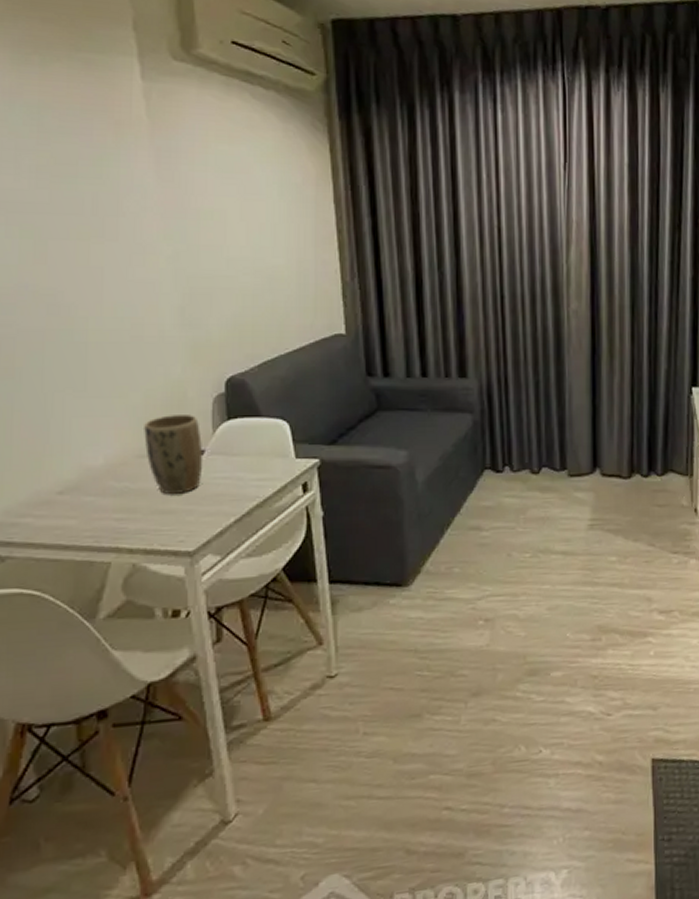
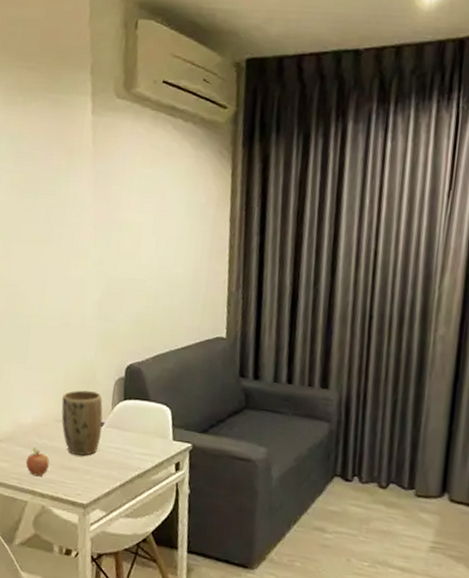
fruit: none [102,494,135,530] -> present [25,447,49,477]

